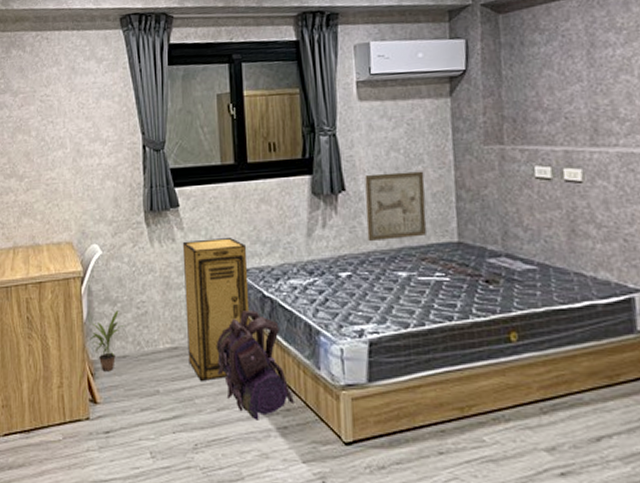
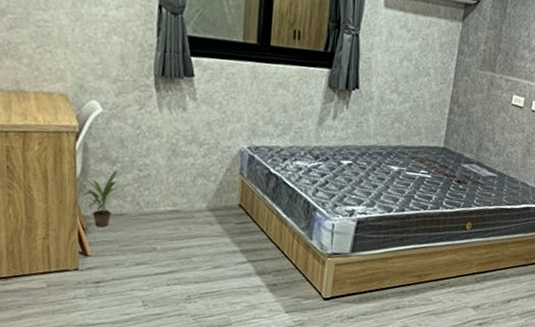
storage cabinet: present [182,238,250,382] -> none [189,112,259,243]
backpack: present [216,310,296,420] -> none [216,183,287,278]
wall art: present [365,171,427,242] -> none [371,77,428,139]

